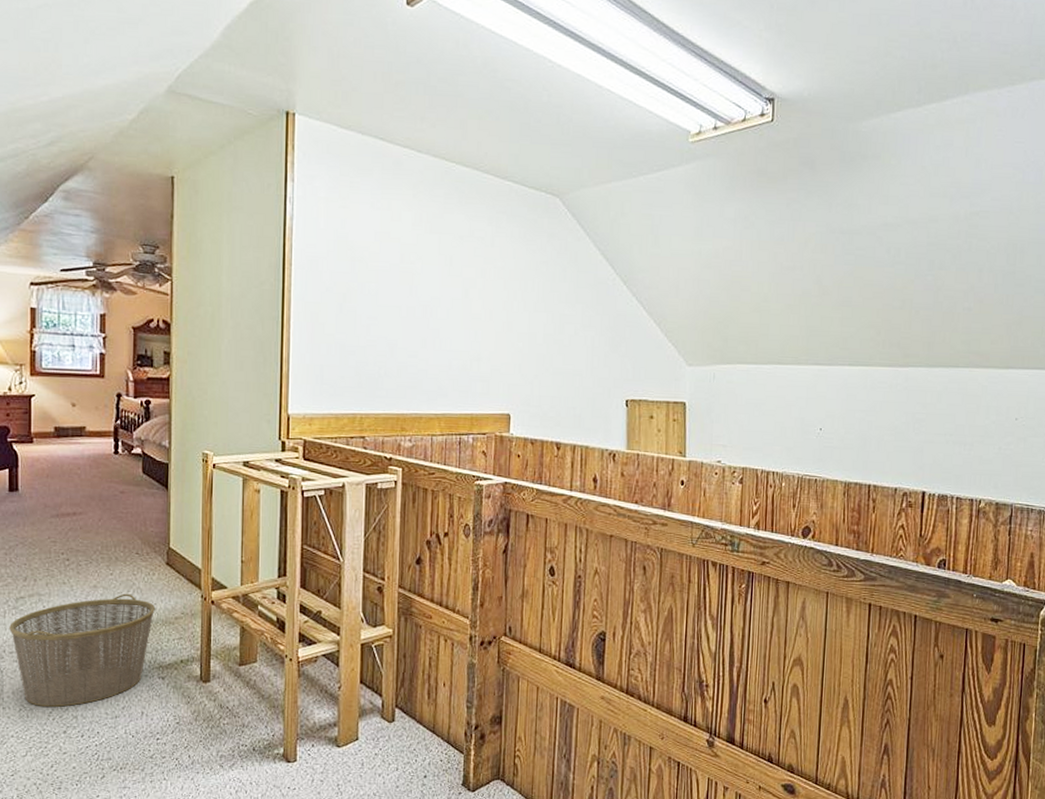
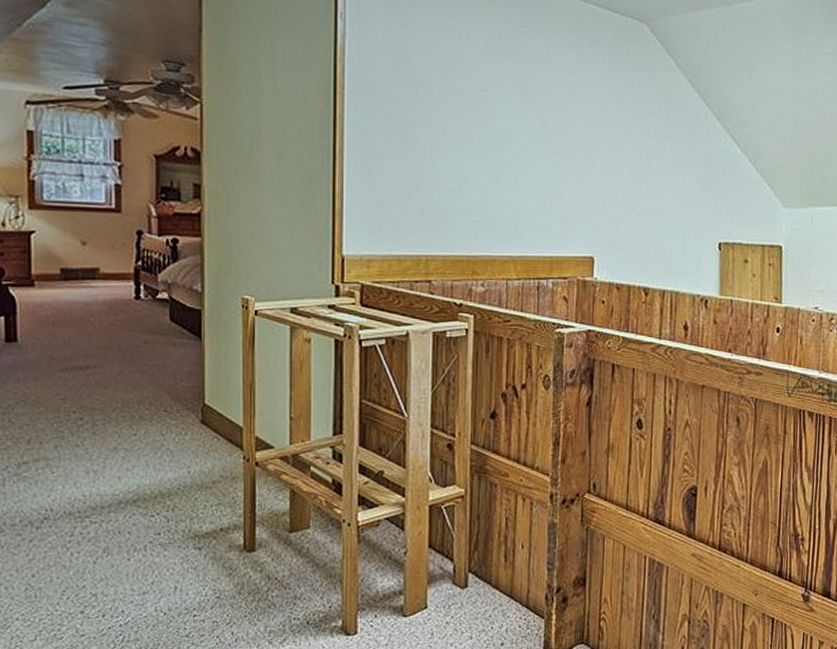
basket: present [9,593,156,707] -> none [10,456,189,584]

